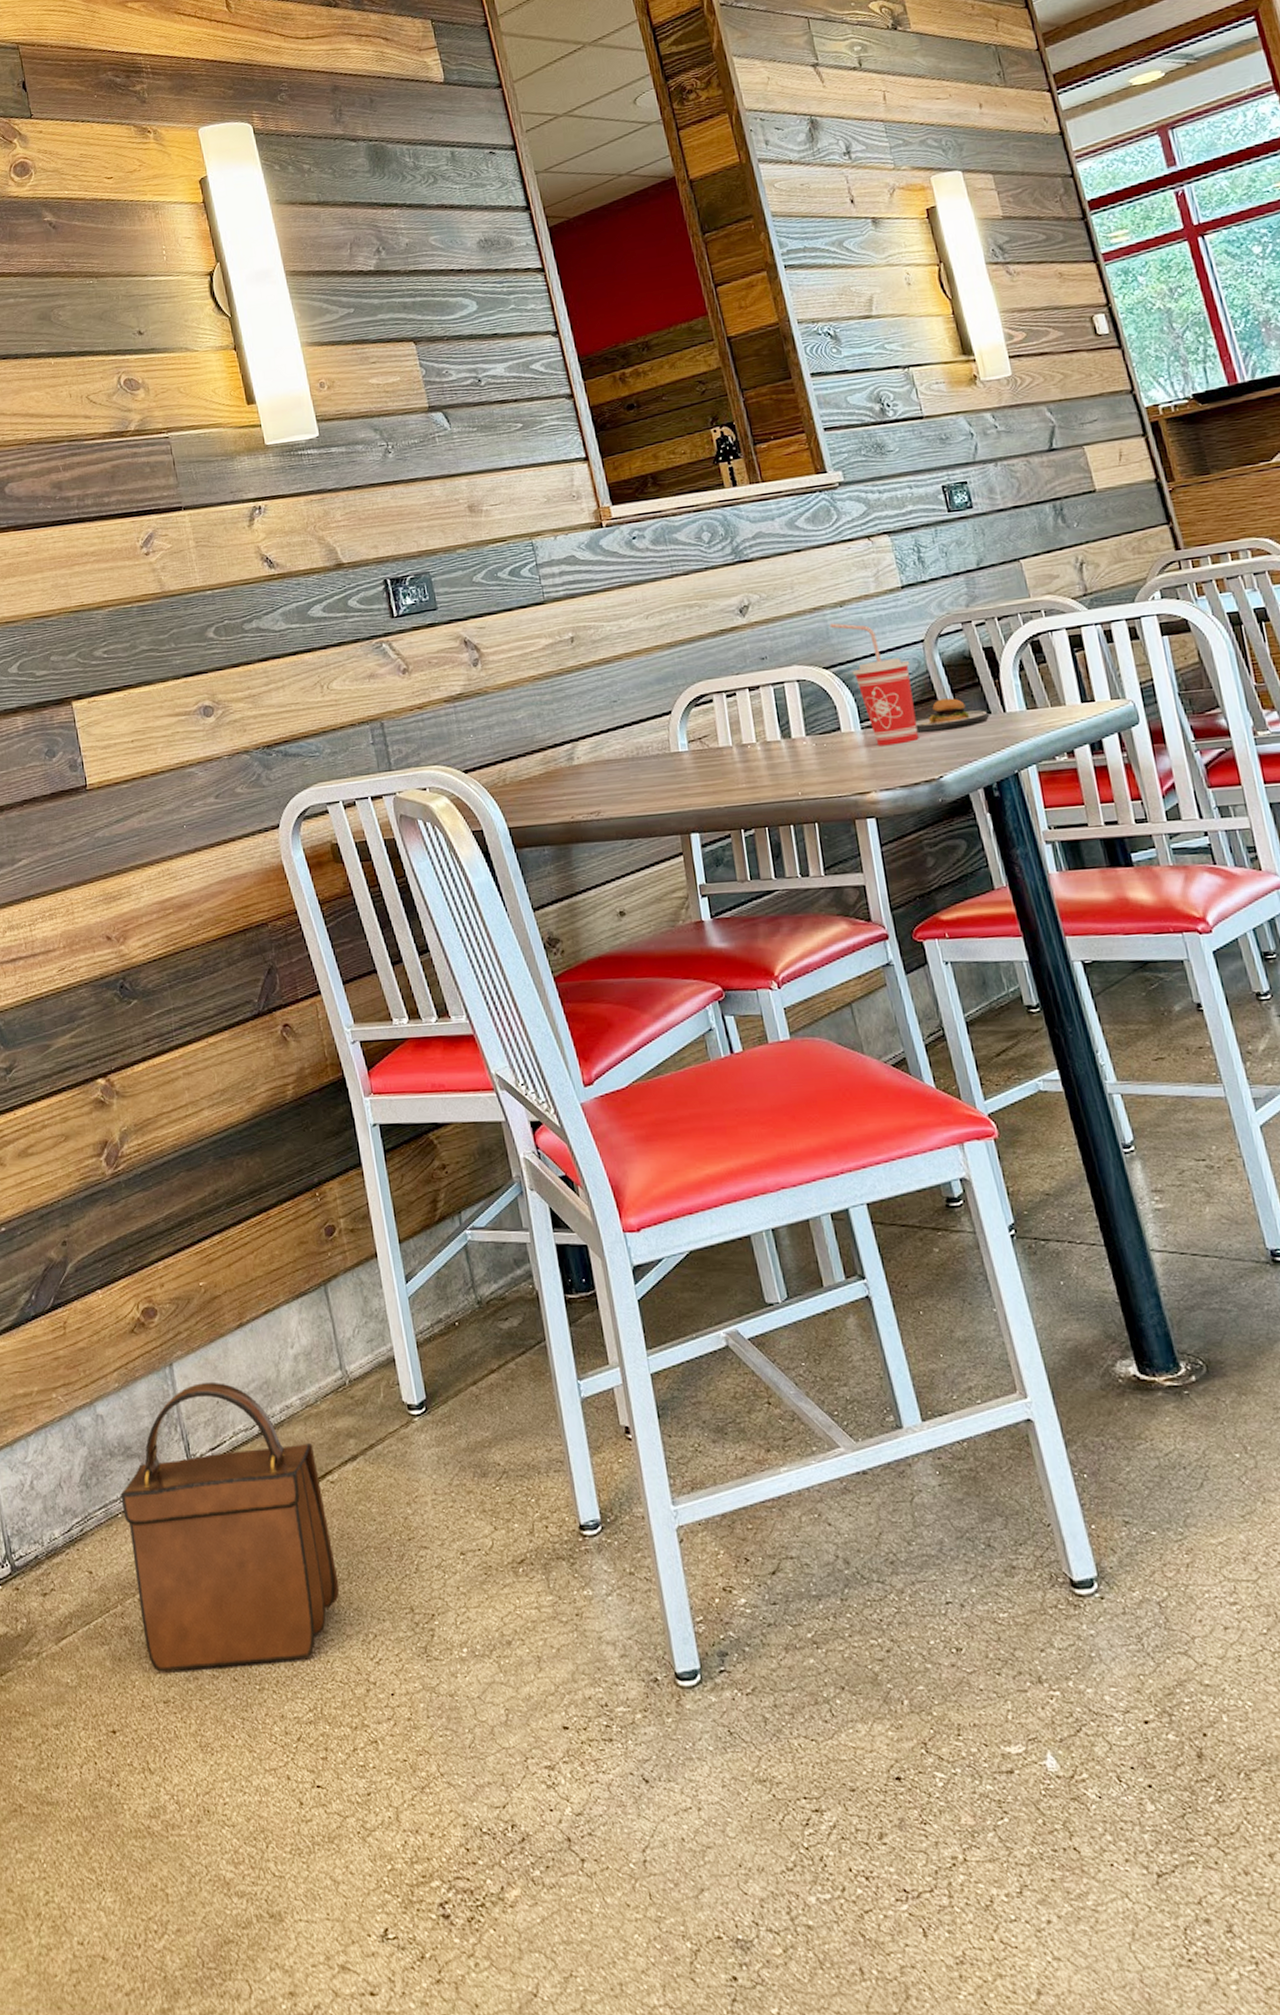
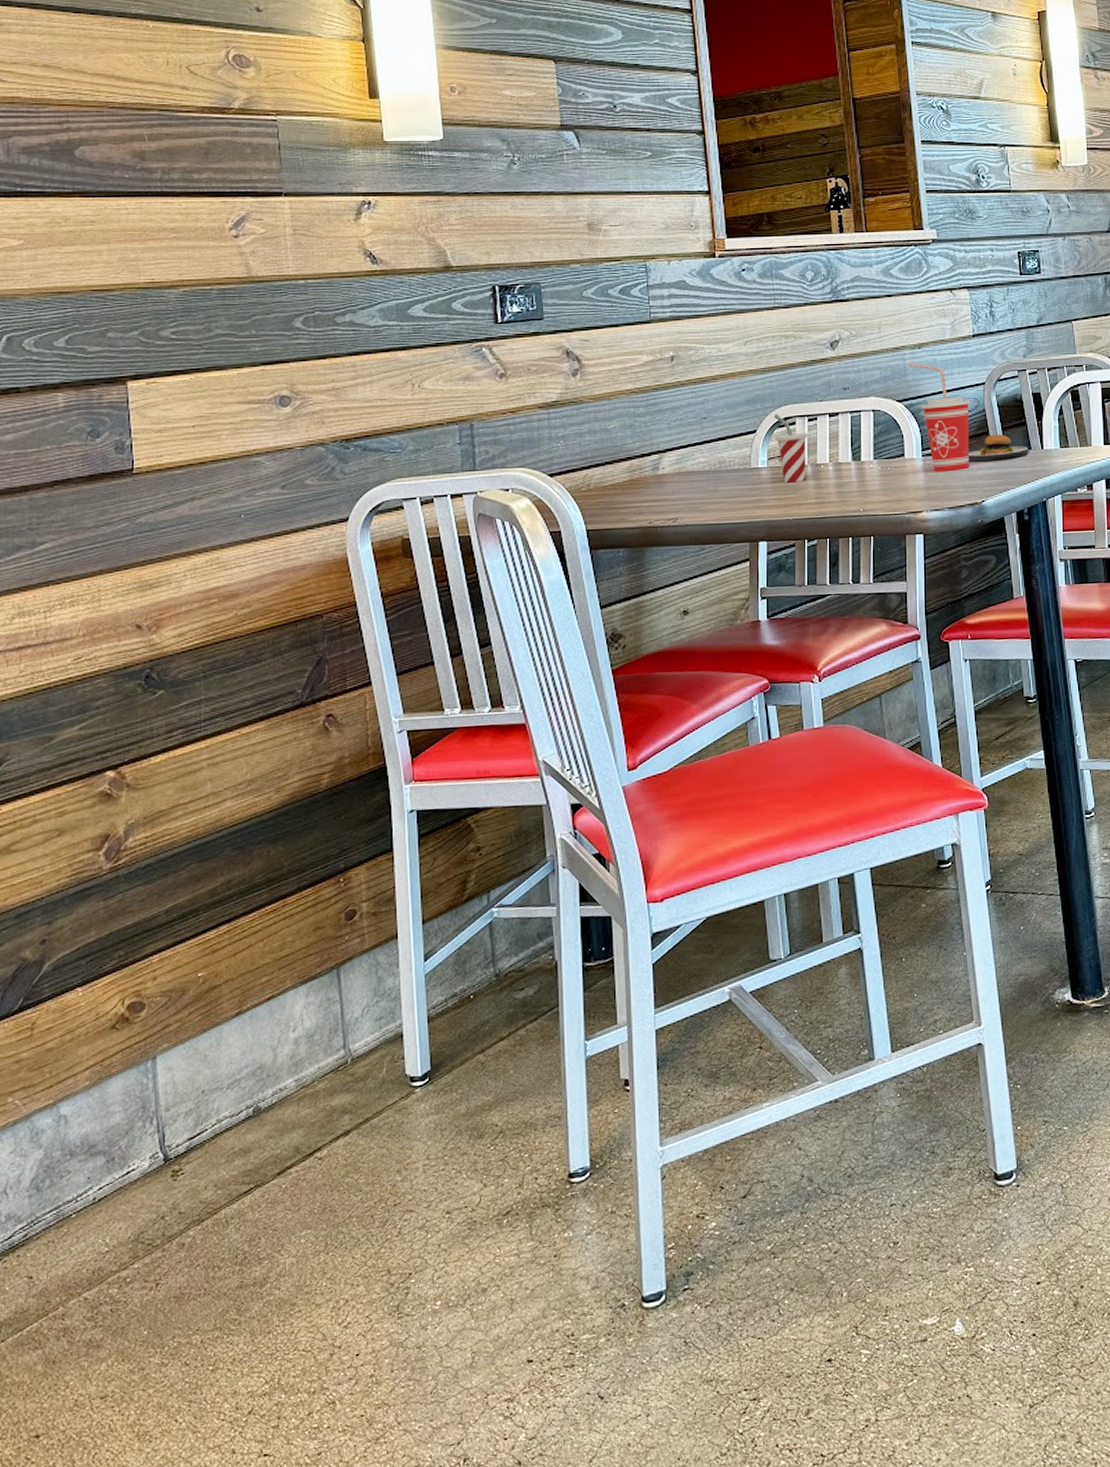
handbag: present [120,1383,340,1672] -> none [77,1071,314,1369]
beverage cup: none [688,691,733,769] -> present [774,414,808,484]

